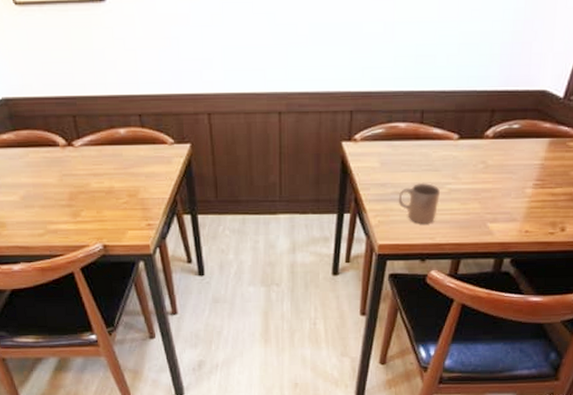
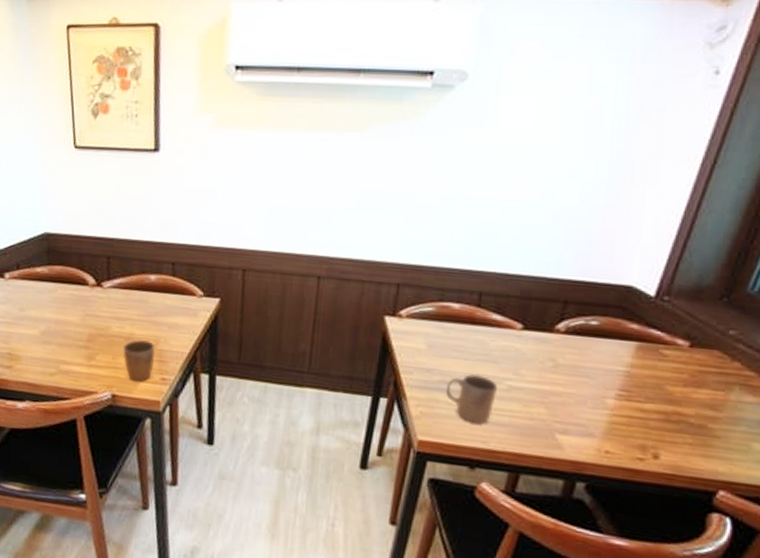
cup: none [105,192,138,230] -> present [123,339,155,382]

